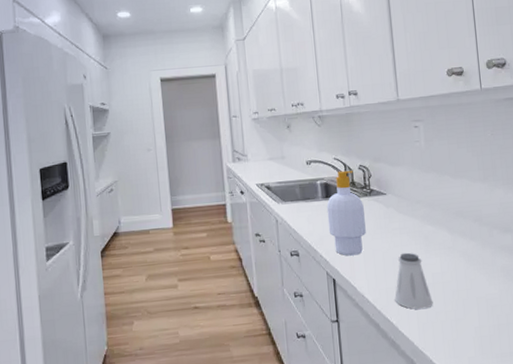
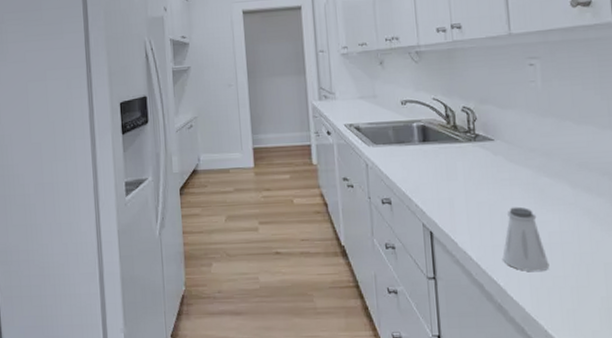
soap bottle: present [326,170,366,256] -> none [423,112,470,207]

